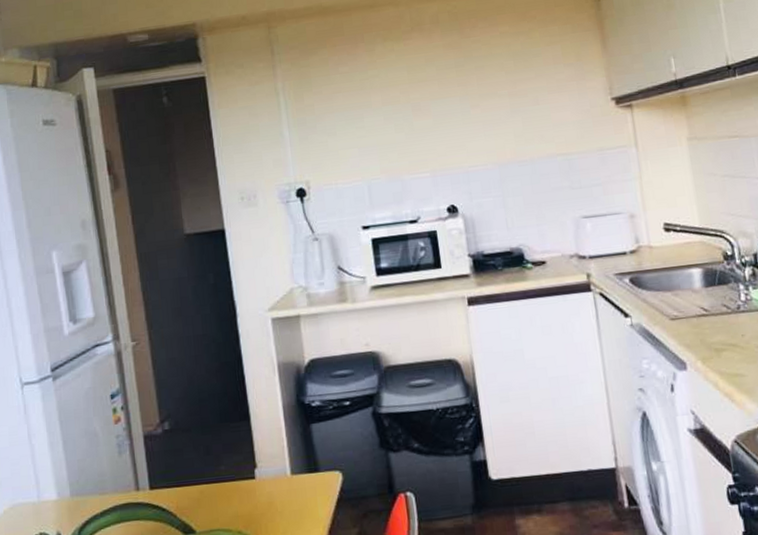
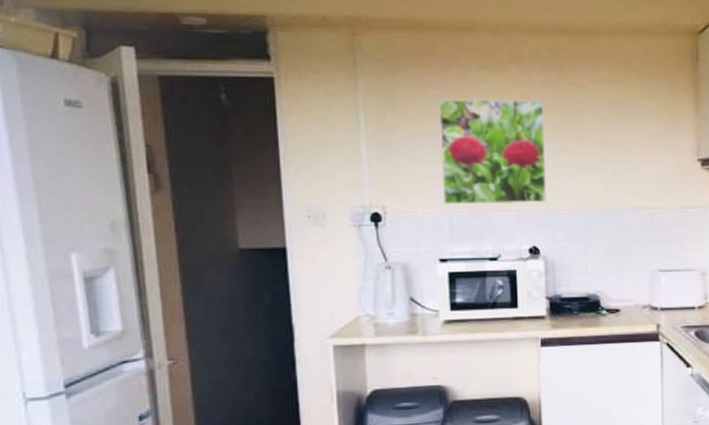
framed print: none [349,61,460,173] -> present [438,99,547,205]

